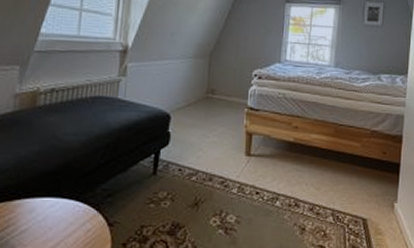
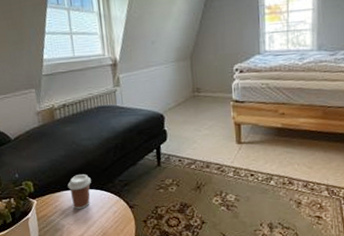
coffee cup: none [32,178,66,224] -> present [67,174,91,209]

